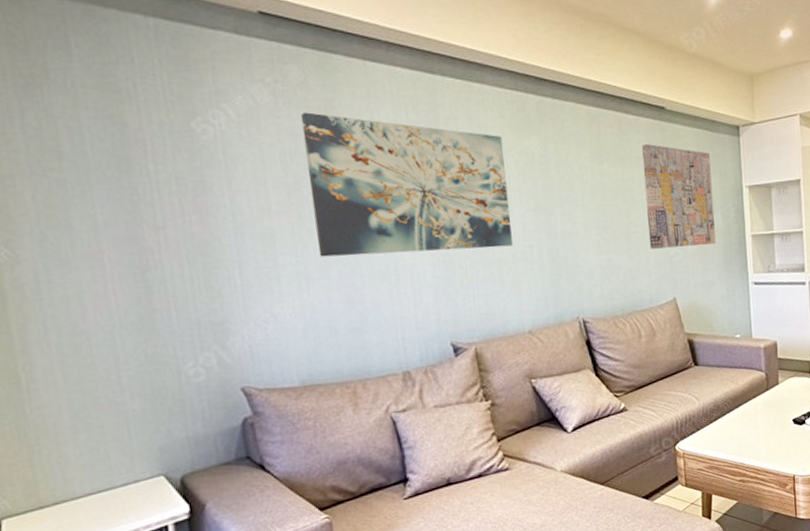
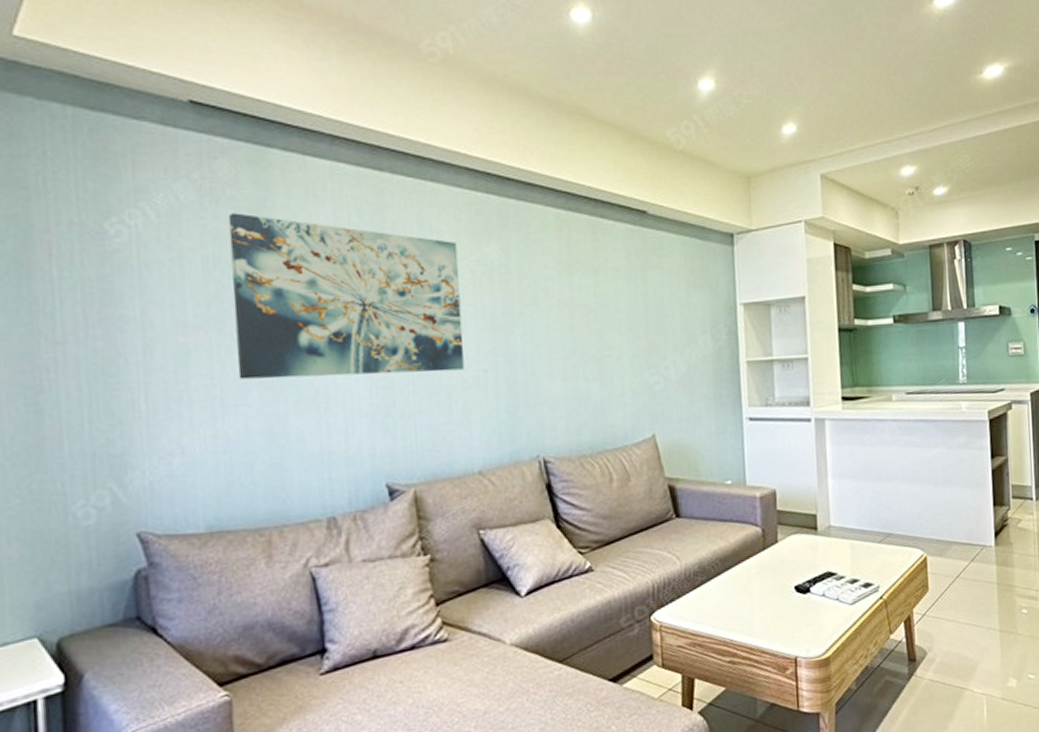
wall art: present [642,144,716,249] -> none [619,253,704,376]

